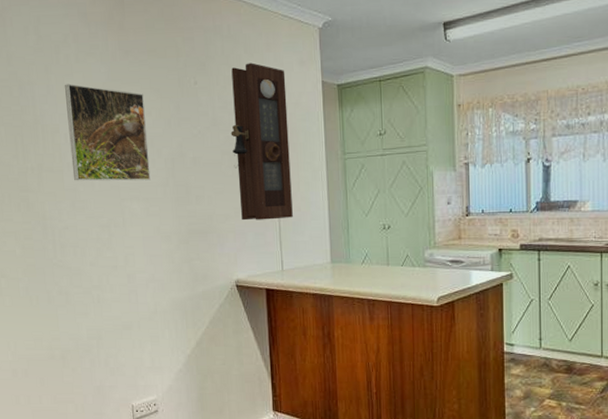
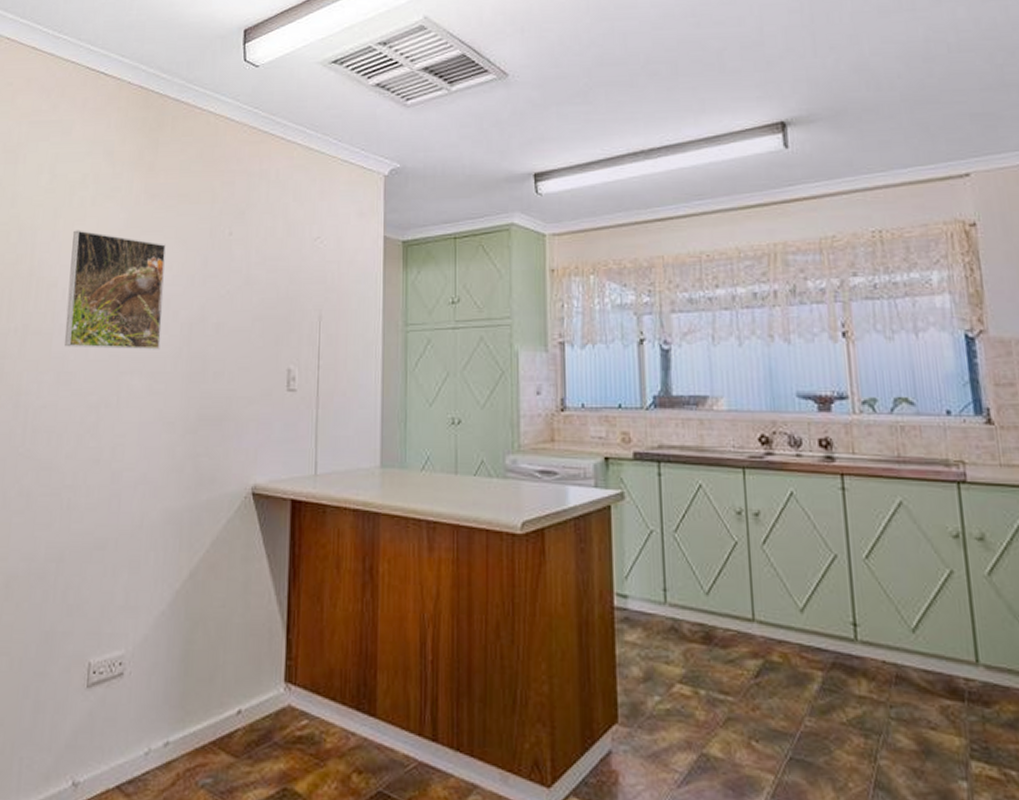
pendulum clock: present [230,62,293,221] -> none [266,212,340,406]

